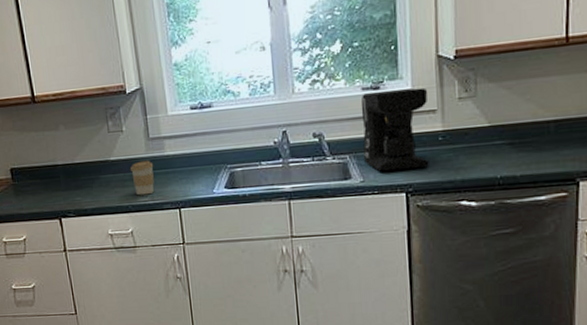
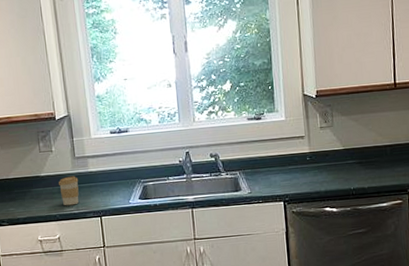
coffee maker: present [361,87,429,171] -> none [247,119,301,184]

